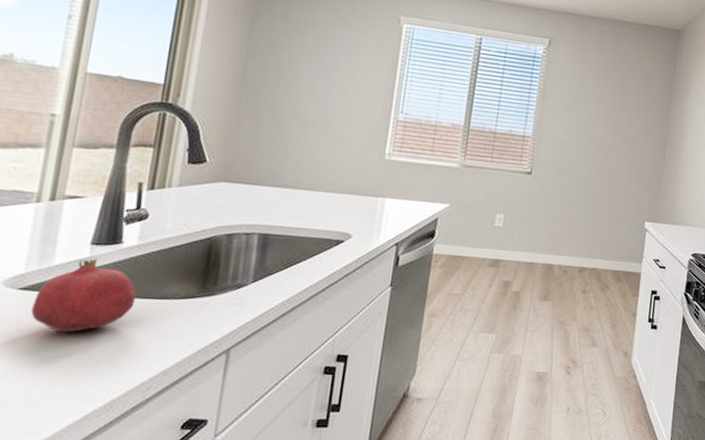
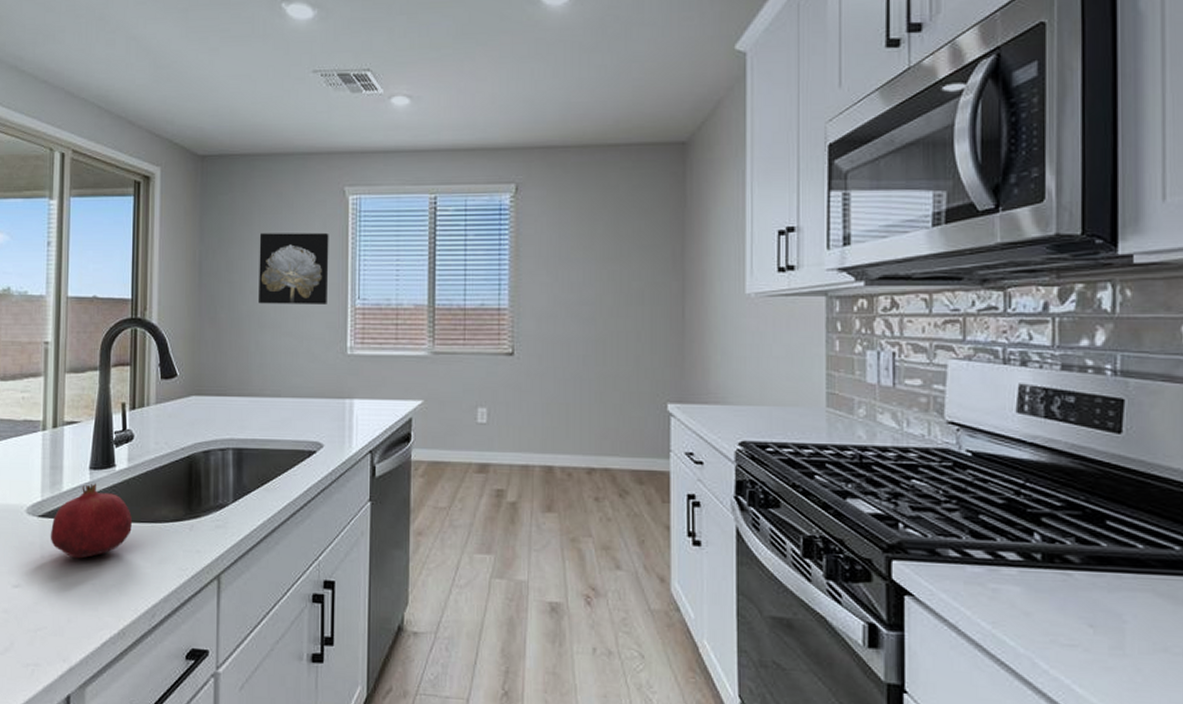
wall art: none [303,43,381,114] -> present [259,232,329,304]

